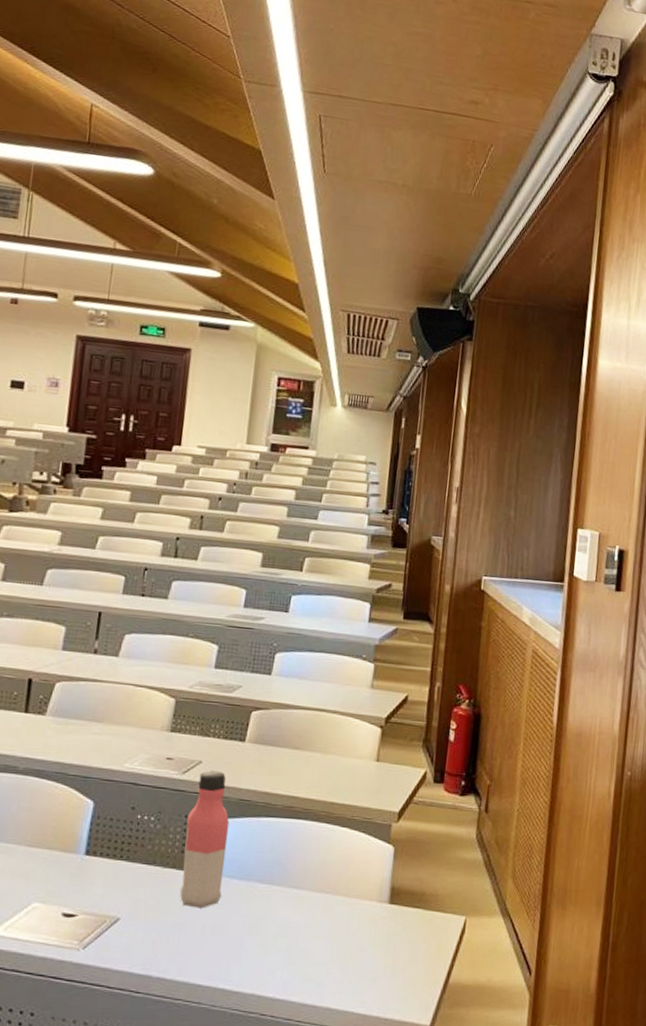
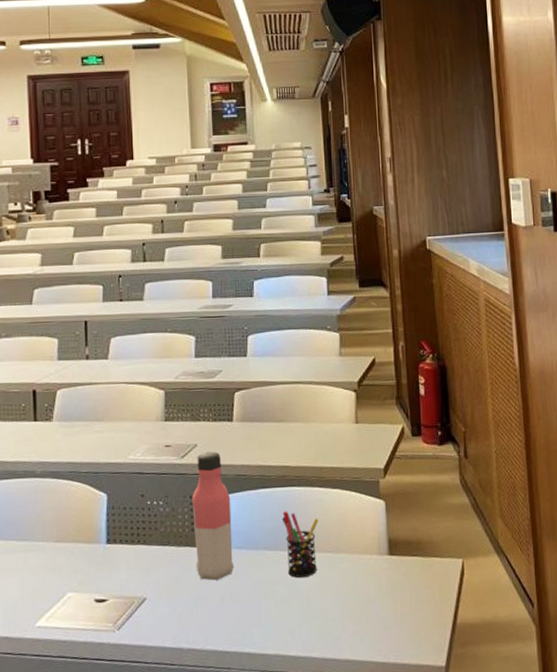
pen holder: none [279,844,321,916] -> present [281,511,319,578]

